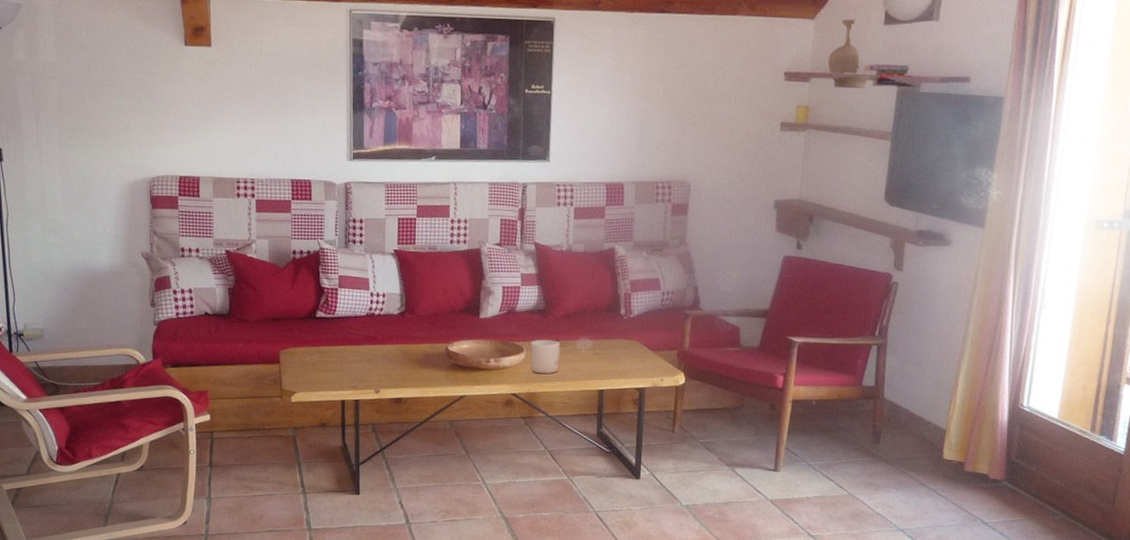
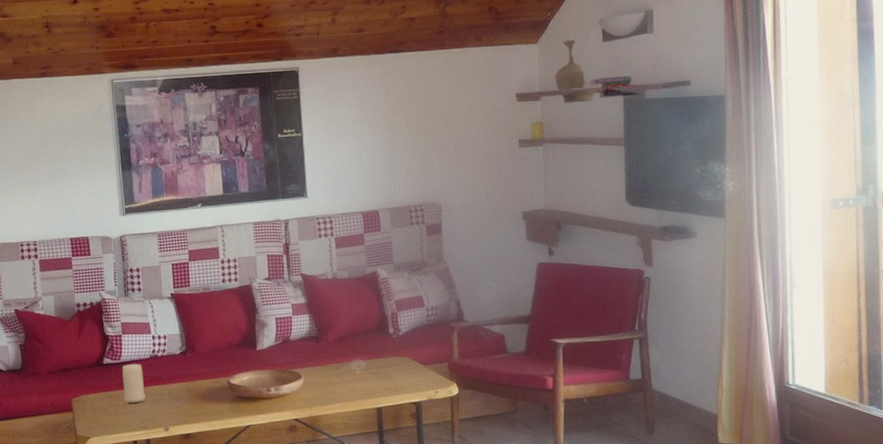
candle: none [334,319,358,361] -> present [122,363,145,403]
mug: present [530,339,561,375] -> none [307,364,337,398]

